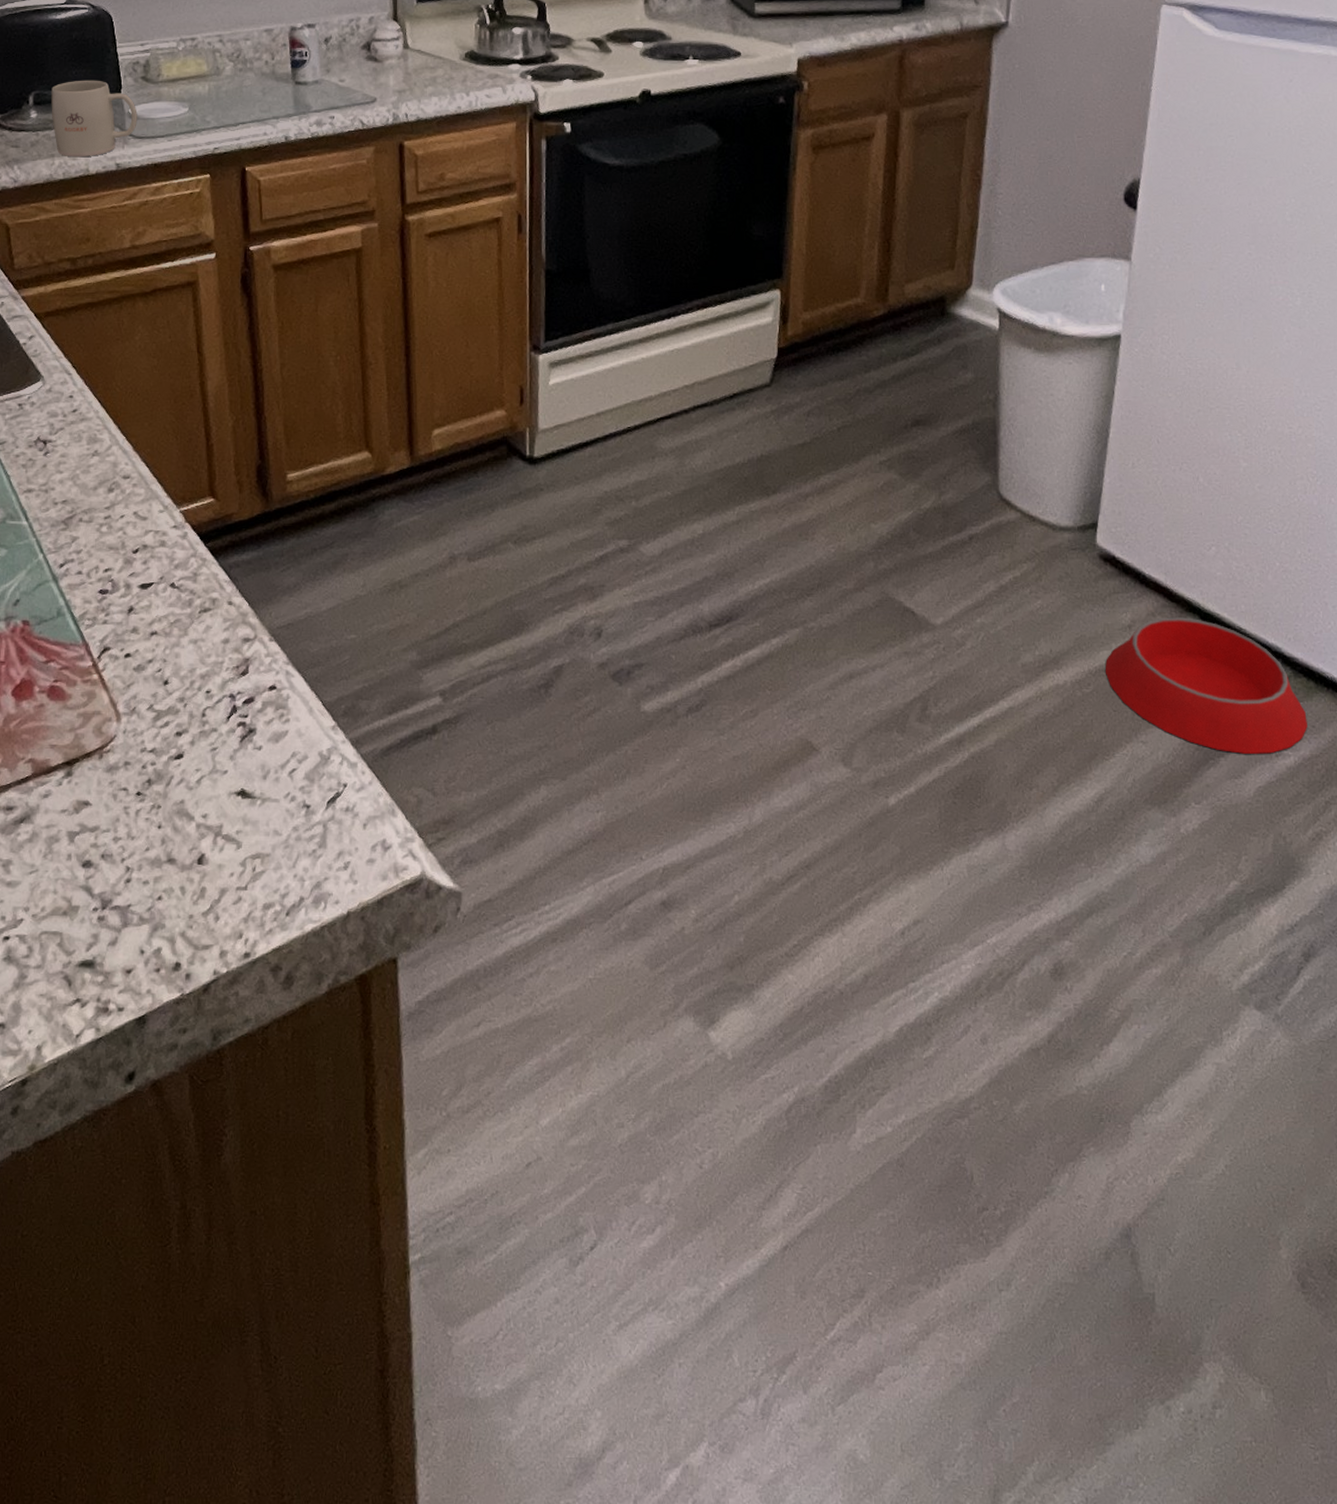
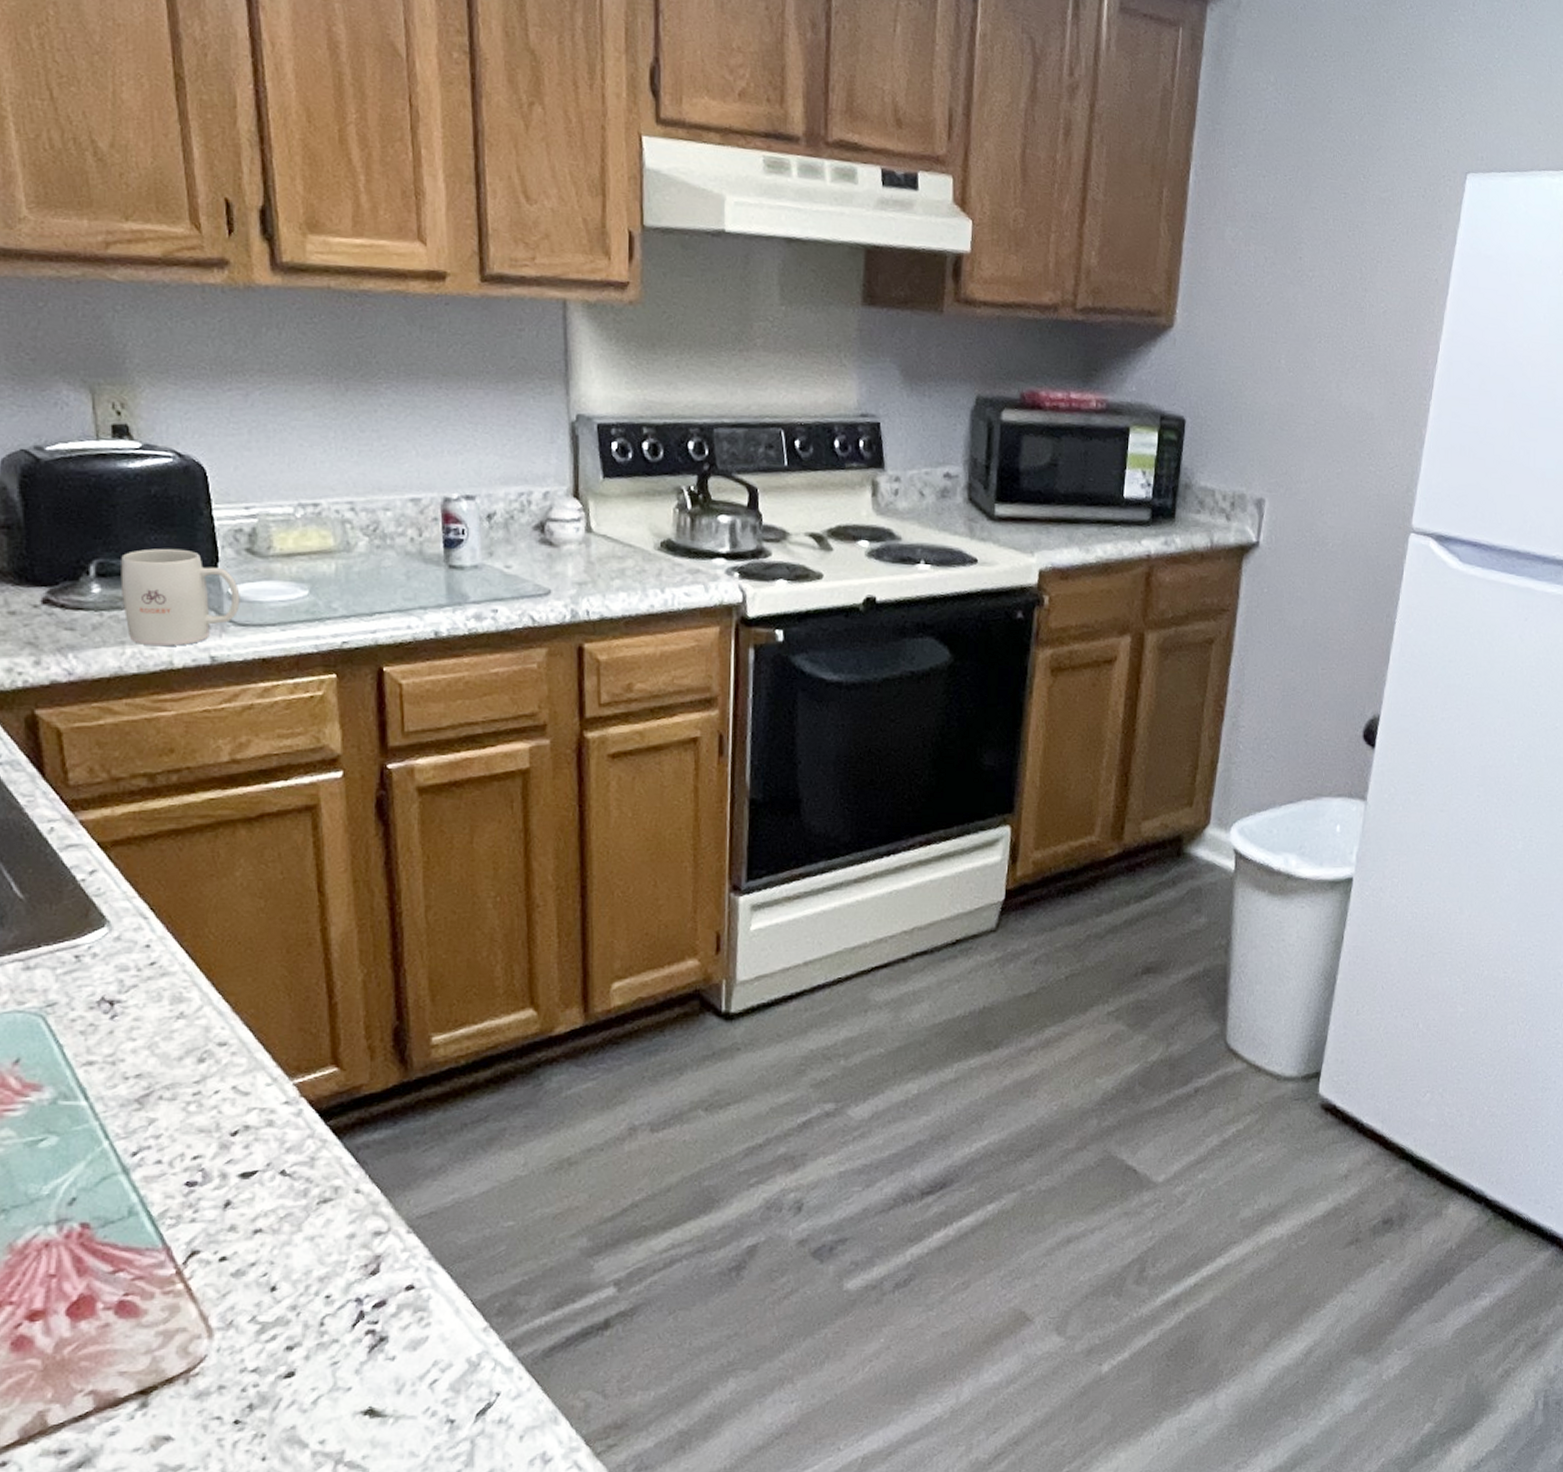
pet bowl: present [1105,617,1307,754] -> none [1321,1165,1504,1298]

